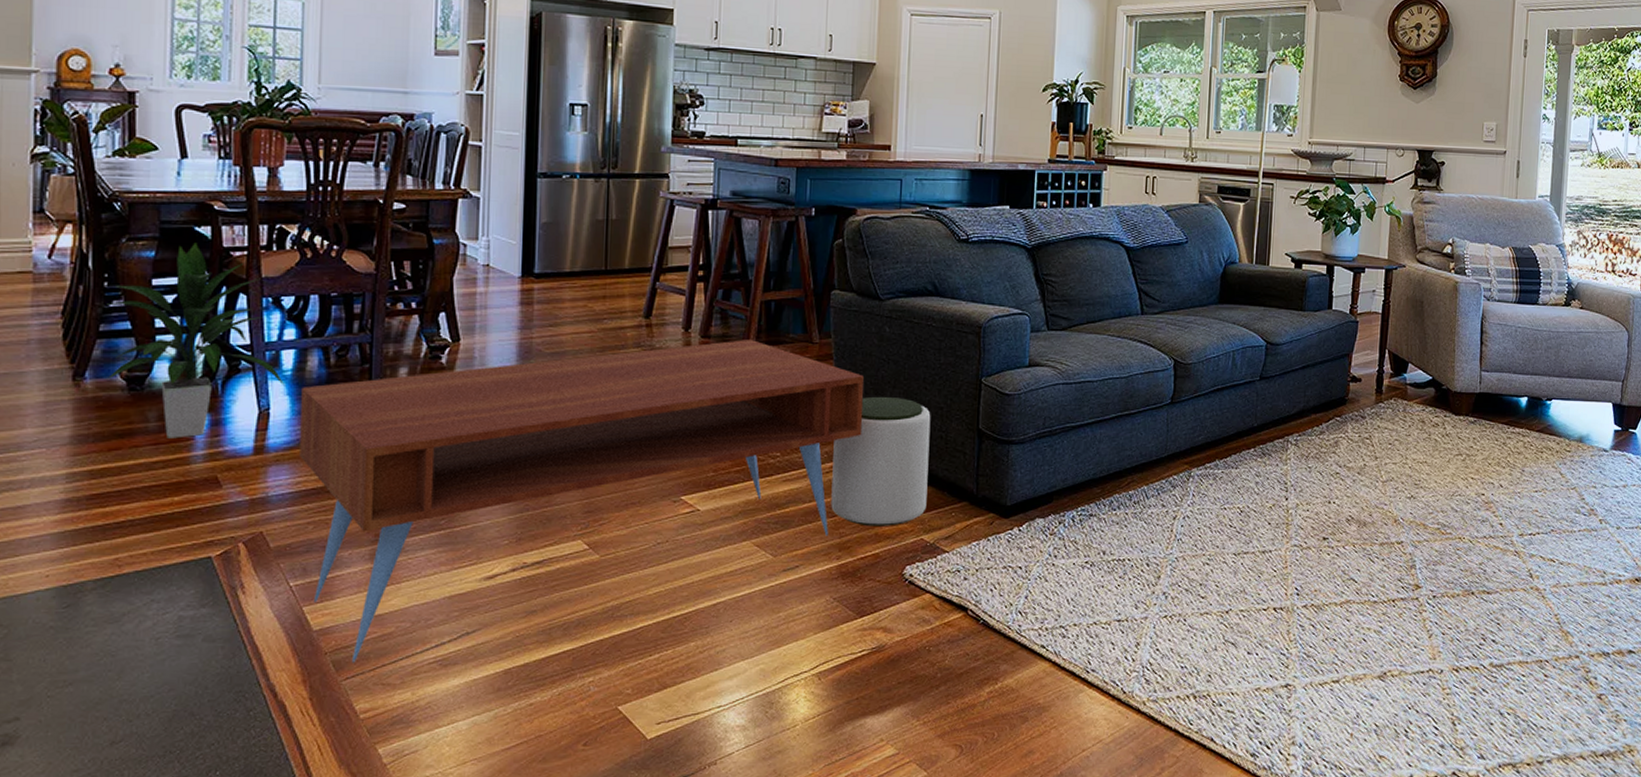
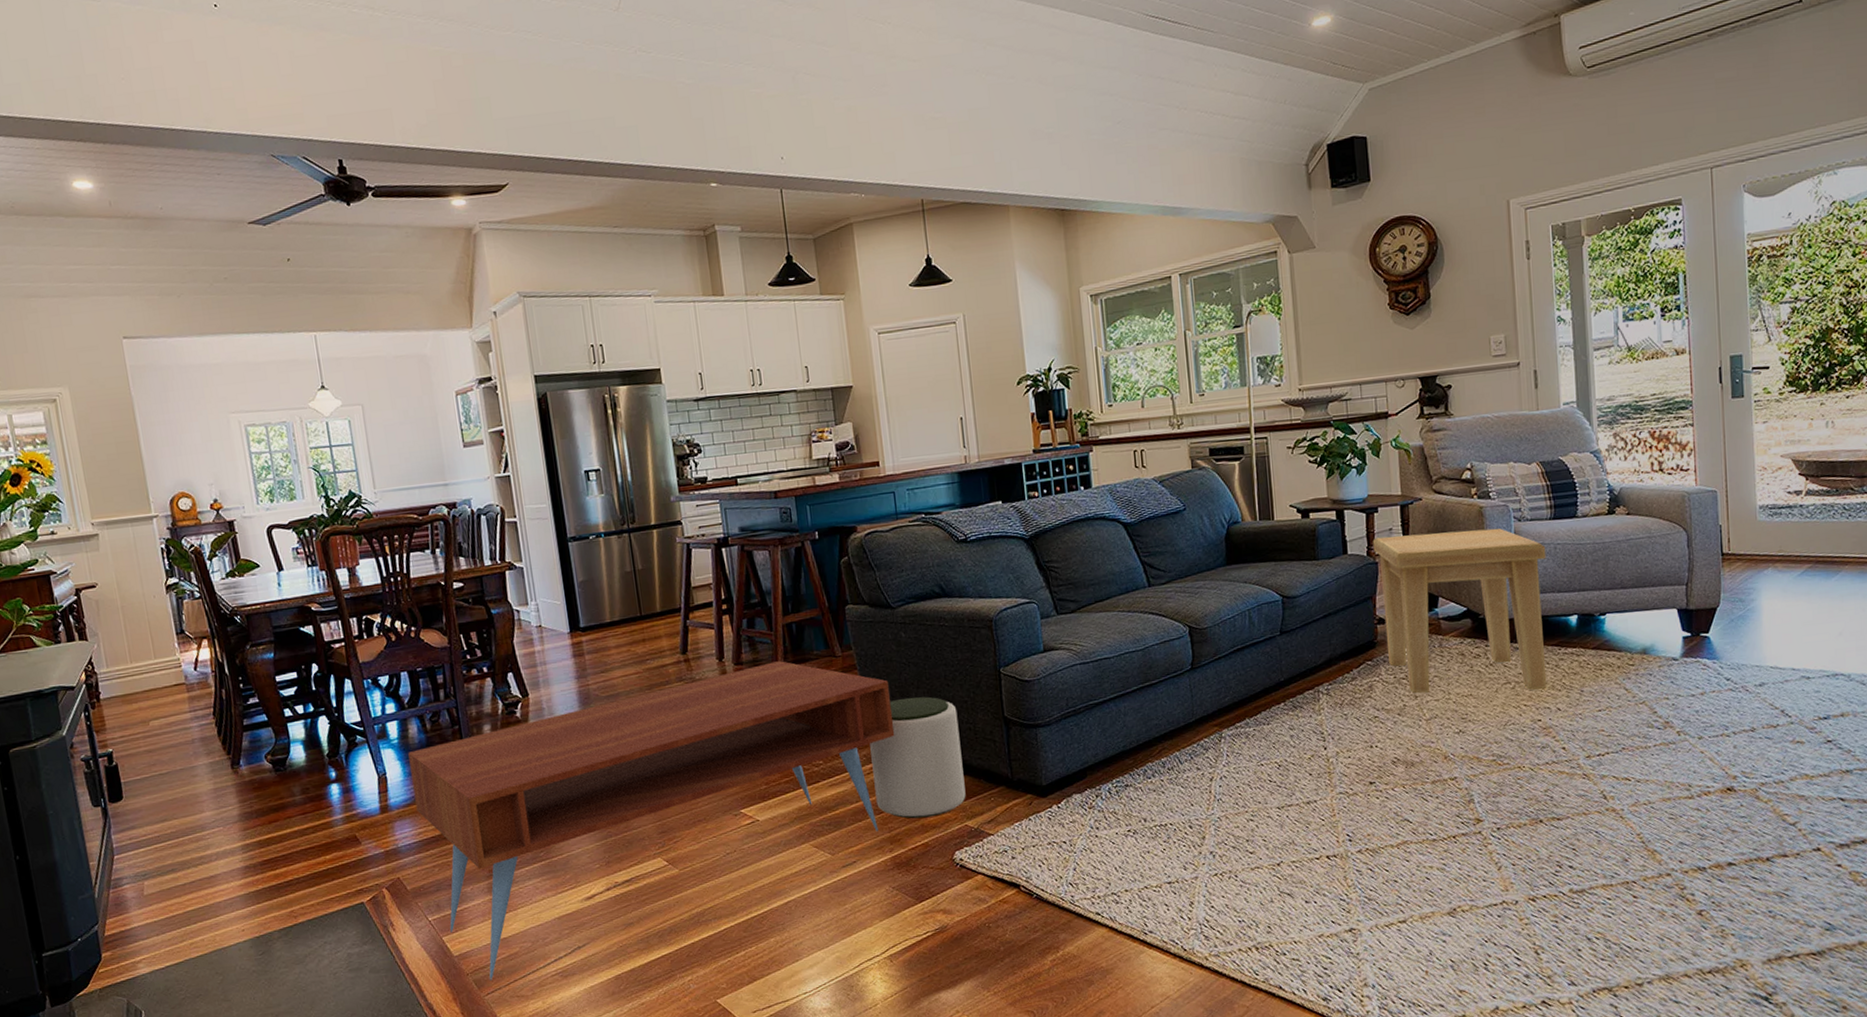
indoor plant: present [106,242,285,439] -> none [245,641,395,808]
side table: none [1356,297,1508,465] -> present [1372,528,1547,694]

